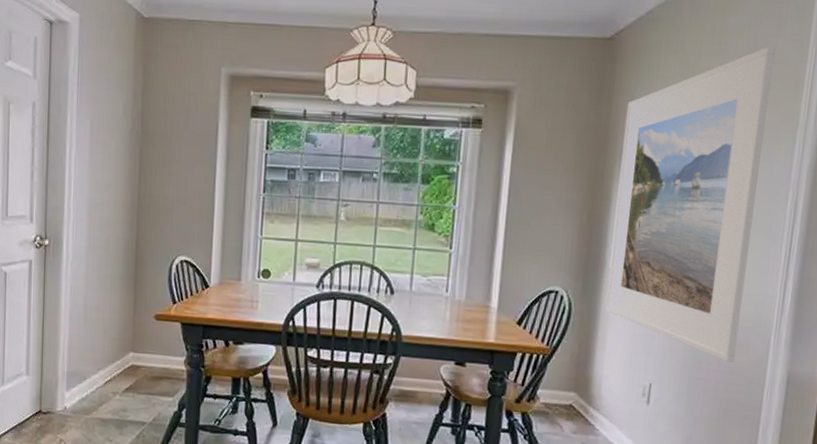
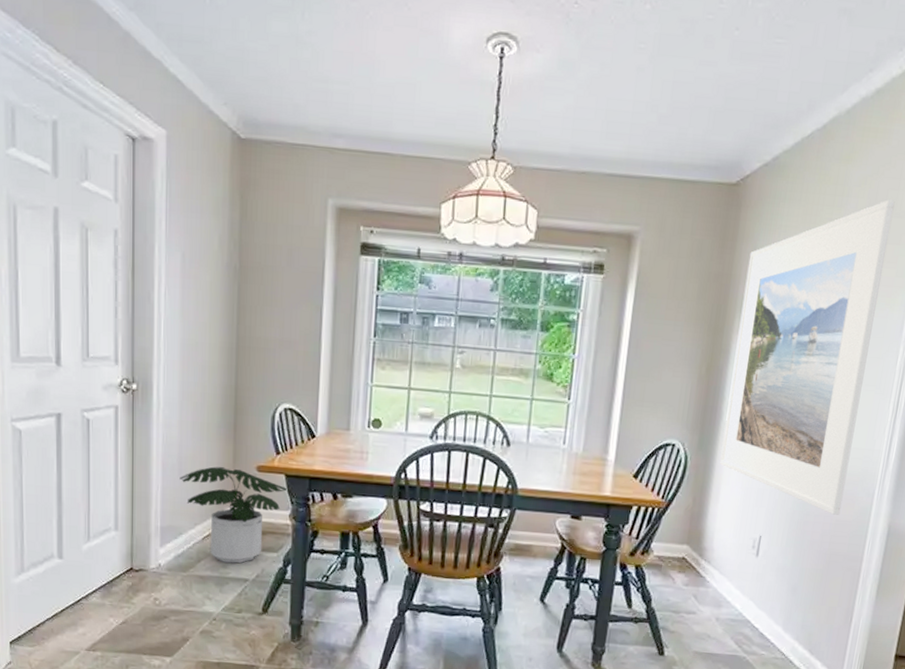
potted plant: none [85,315,184,407] -> present [180,466,289,564]

